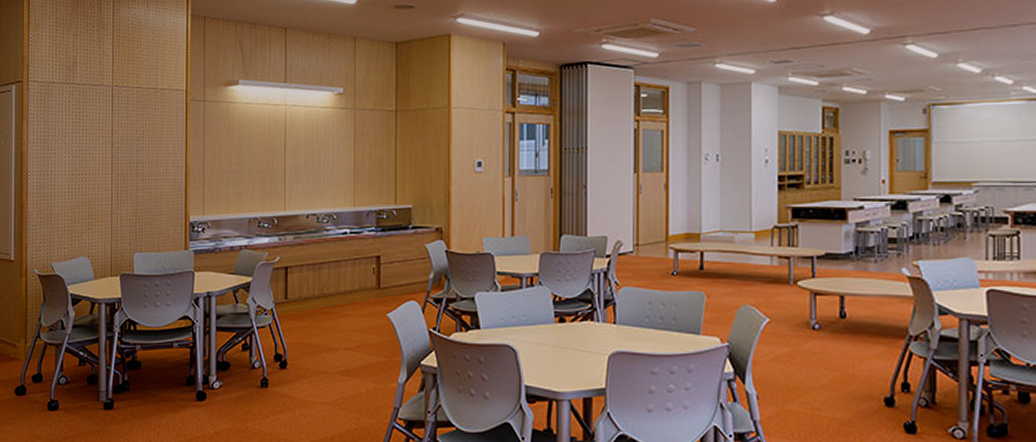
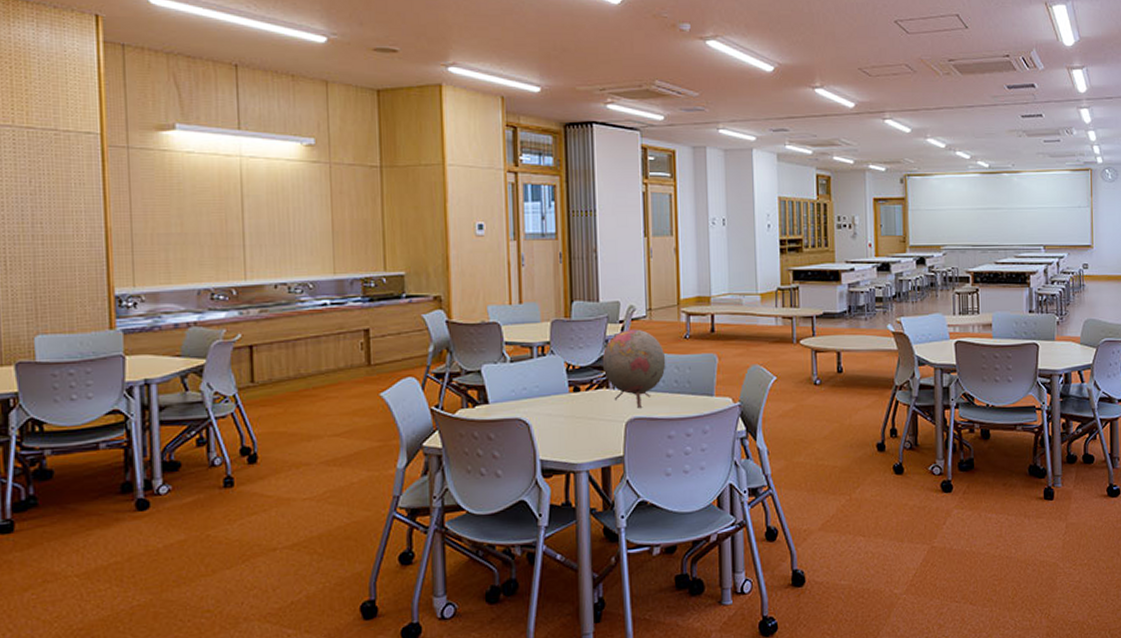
globe: none [588,264,652,342] -> present [602,329,666,408]

